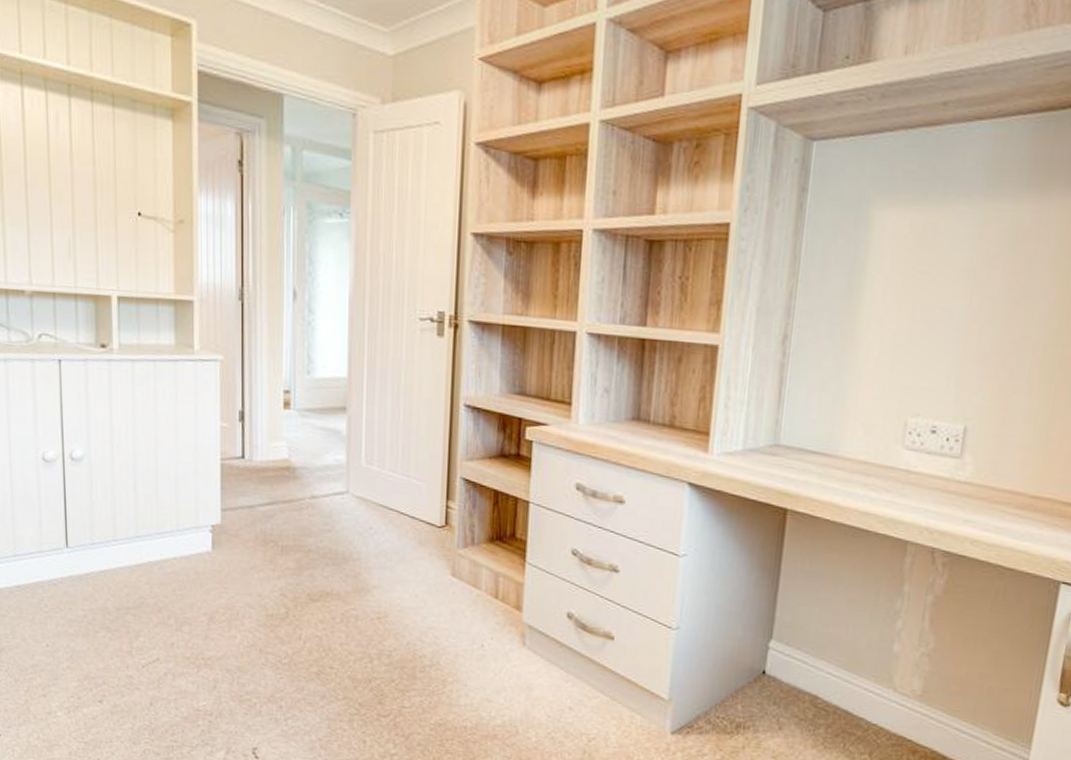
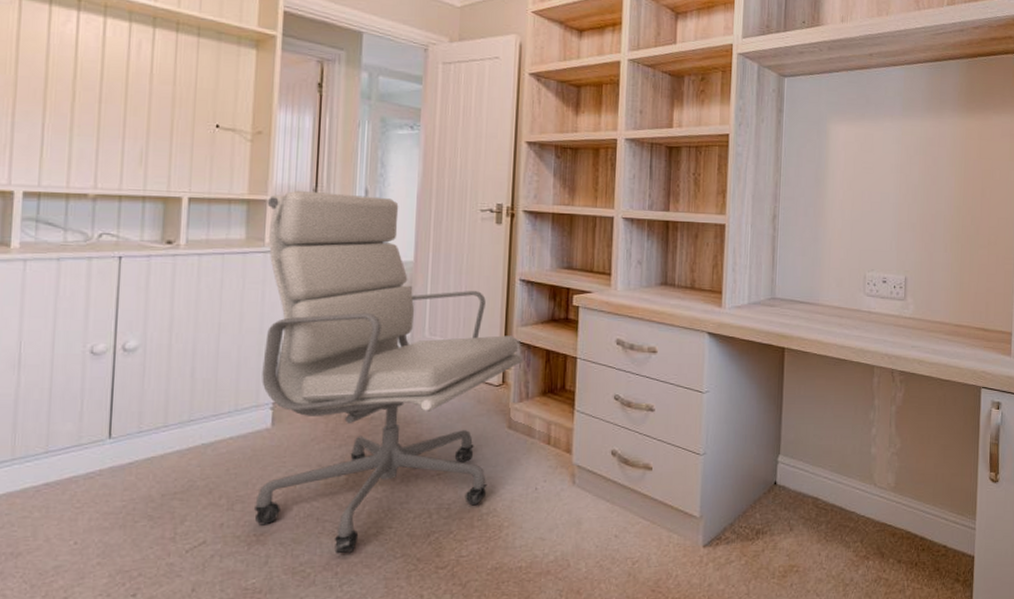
office chair: none [194,290,468,688] -> present [254,190,523,554]

